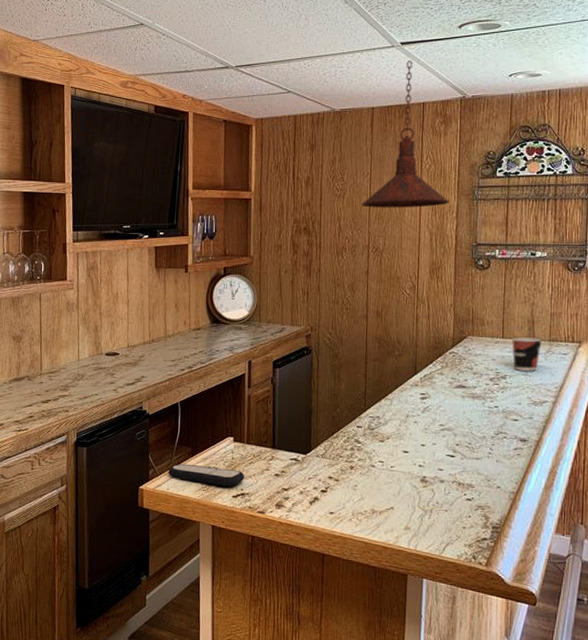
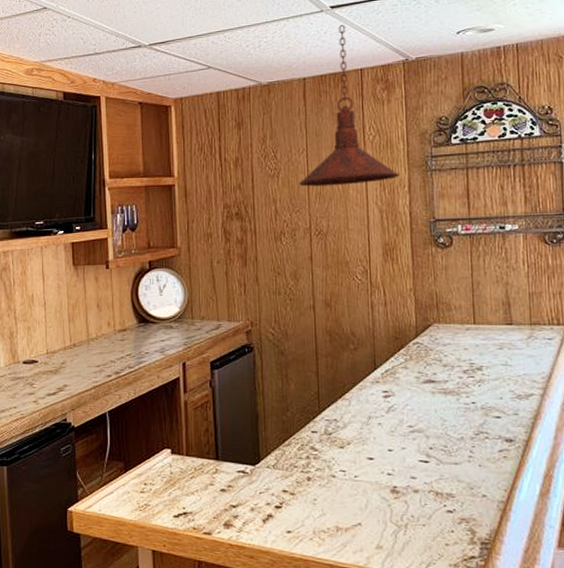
remote control: present [167,463,245,487] -> none [98,481,186,505]
cup: present [512,337,542,371] -> none [485,322,522,360]

